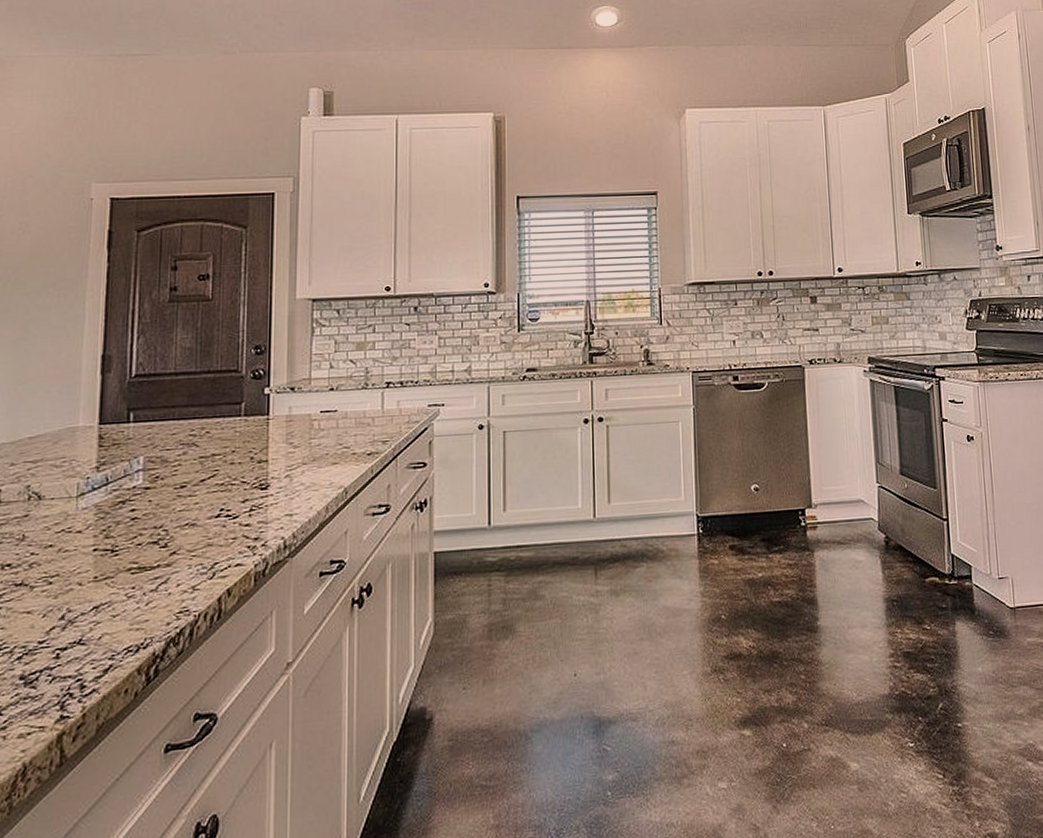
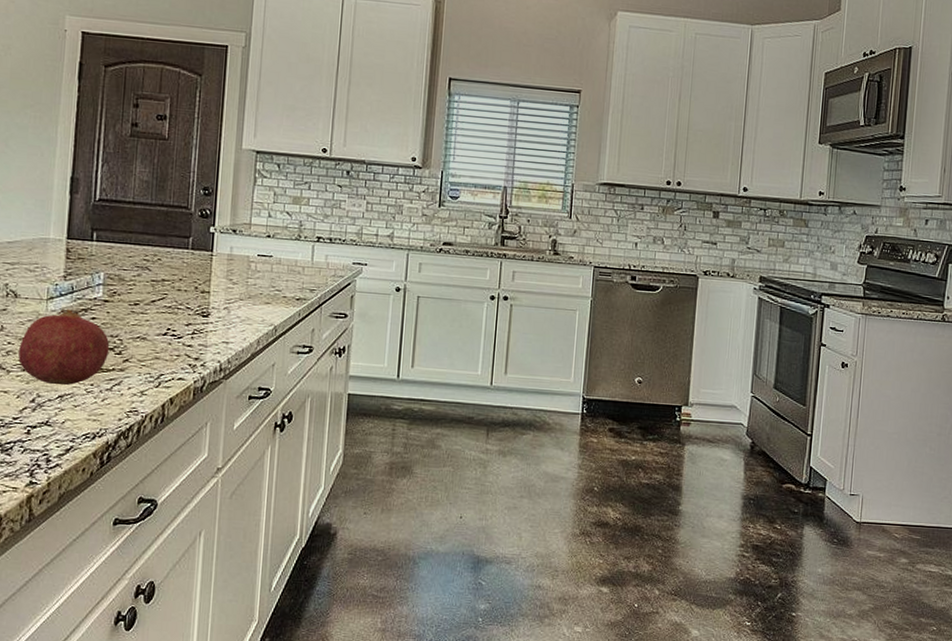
fruit: none [44,503,153,596] -> present [18,309,110,386]

